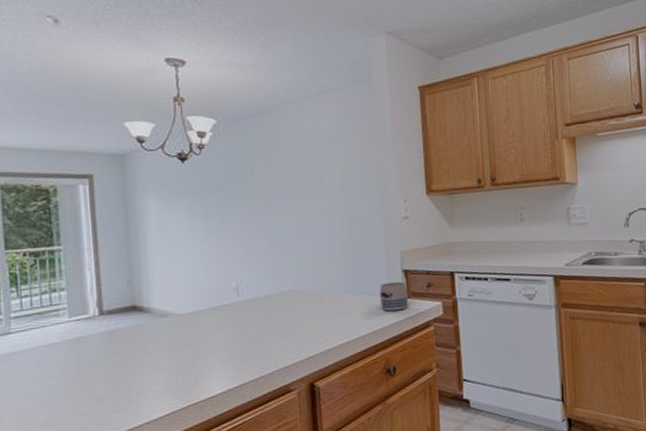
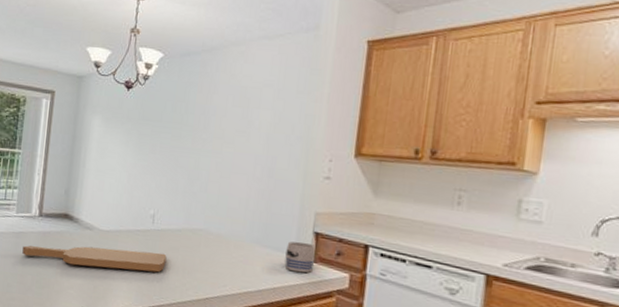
cutting board: none [85,323,260,362] -> present [22,245,167,273]

